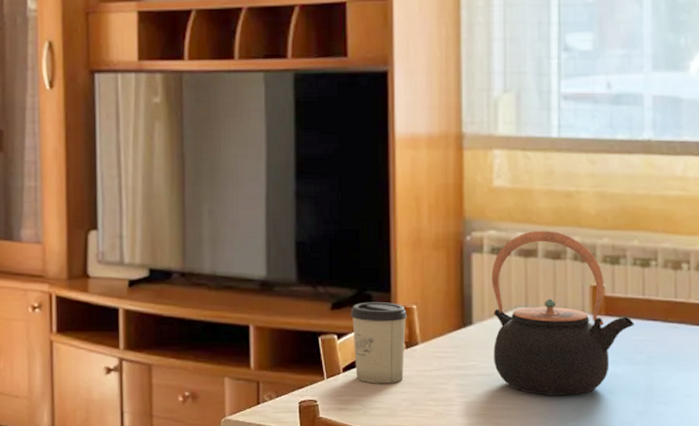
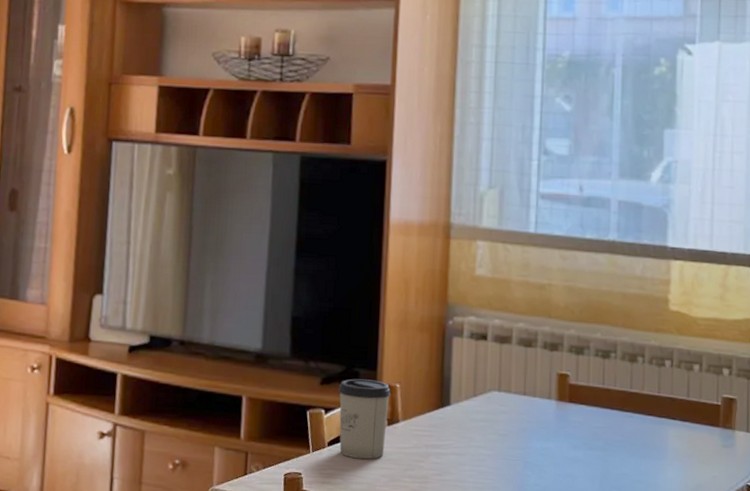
teapot: present [491,230,635,396] -> none [467,318,594,478]

